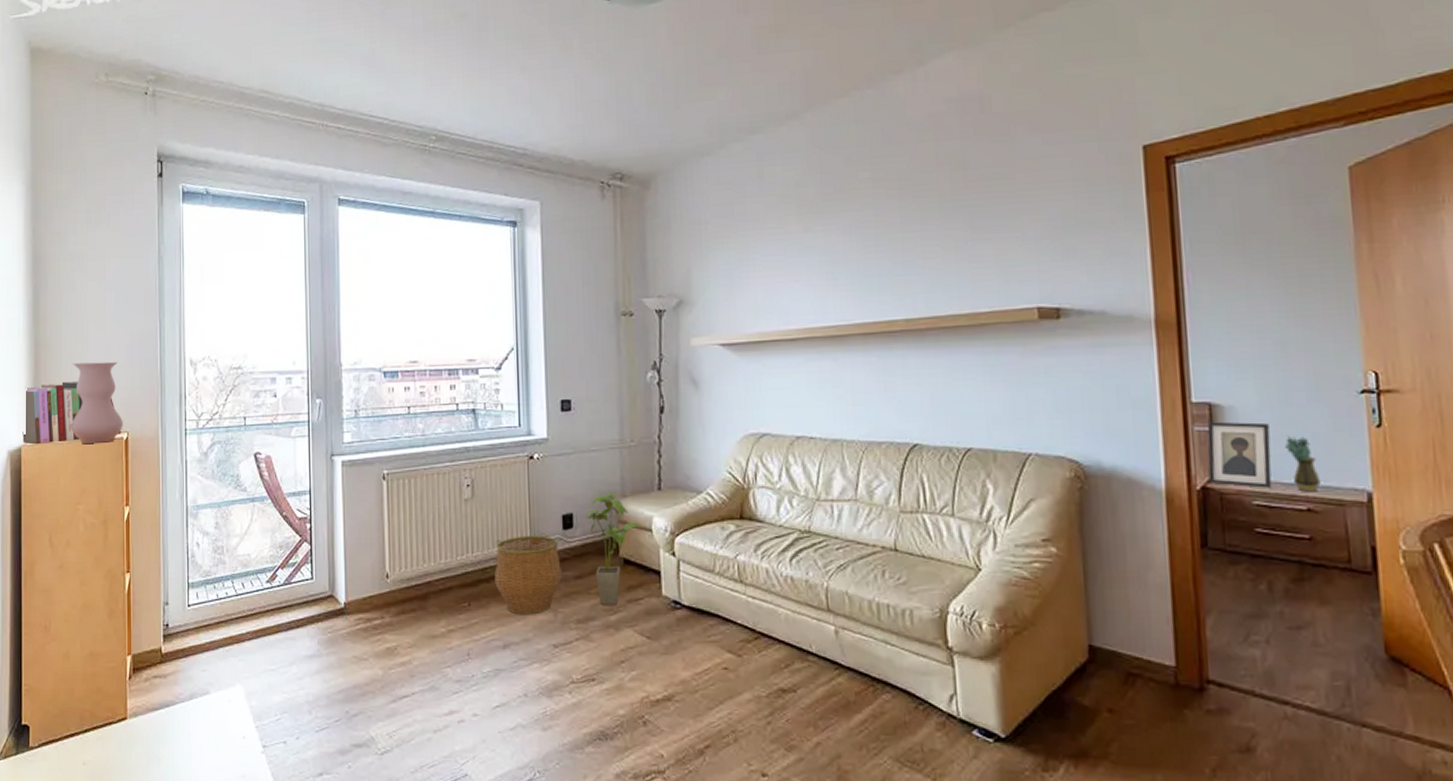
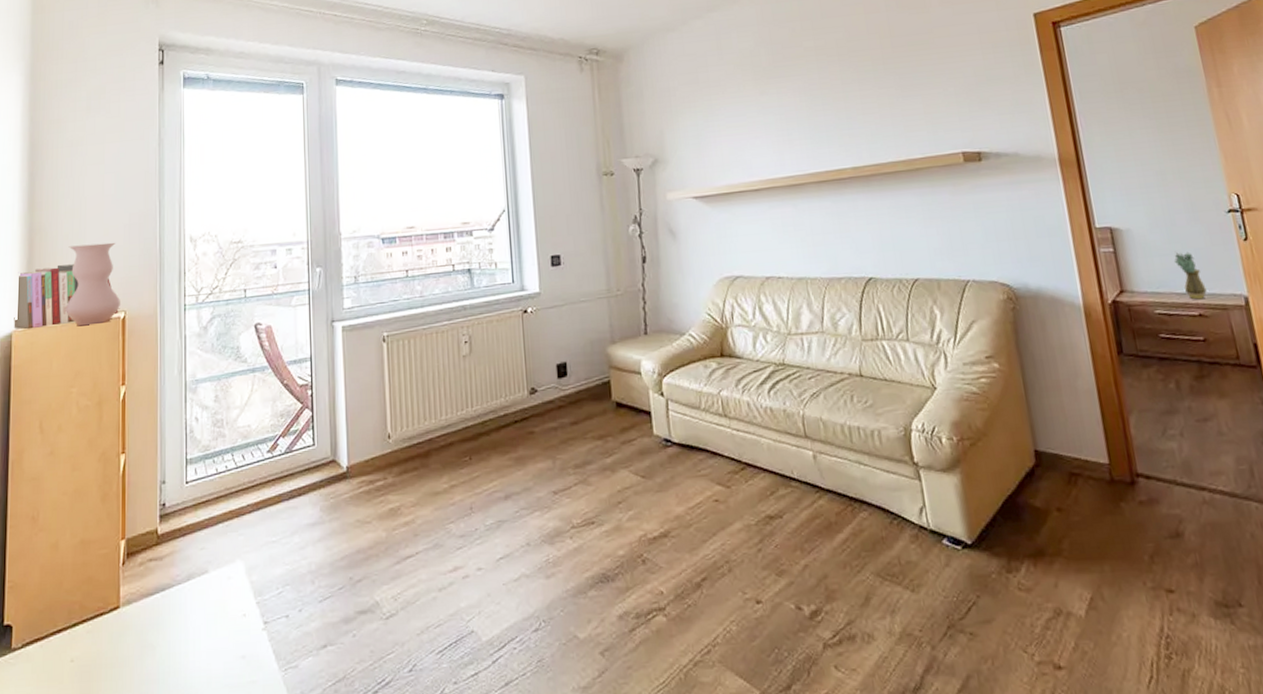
basket: present [495,535,562,615] -> none [494,385,559,465]
house plant: present [586,492,643,605] -> none [579,339,633,448]
picture frame: present [1207,421,1272,488] -> none [1110,242,1169,299]

